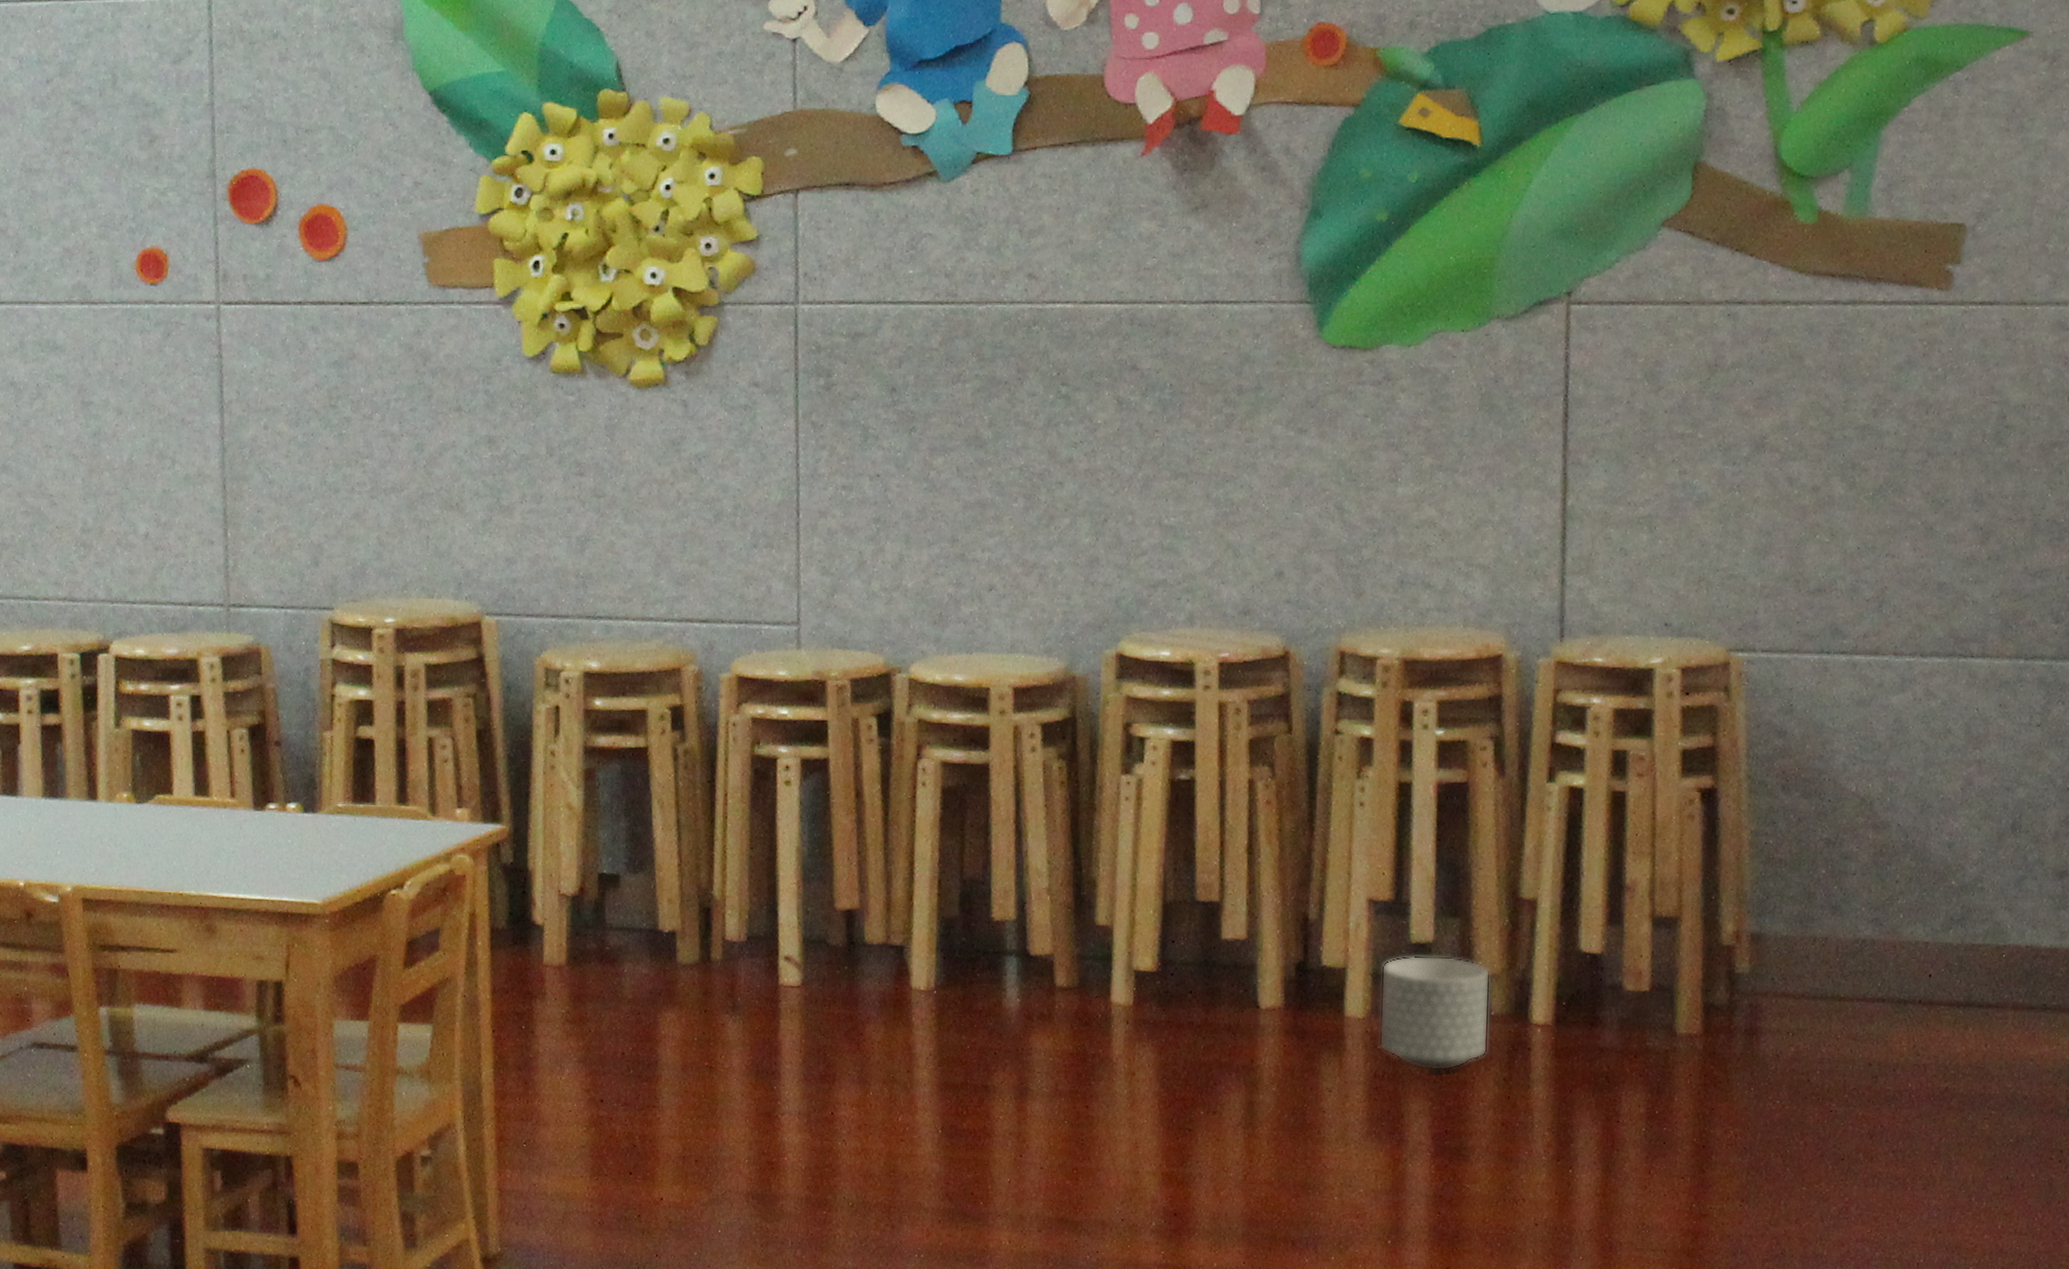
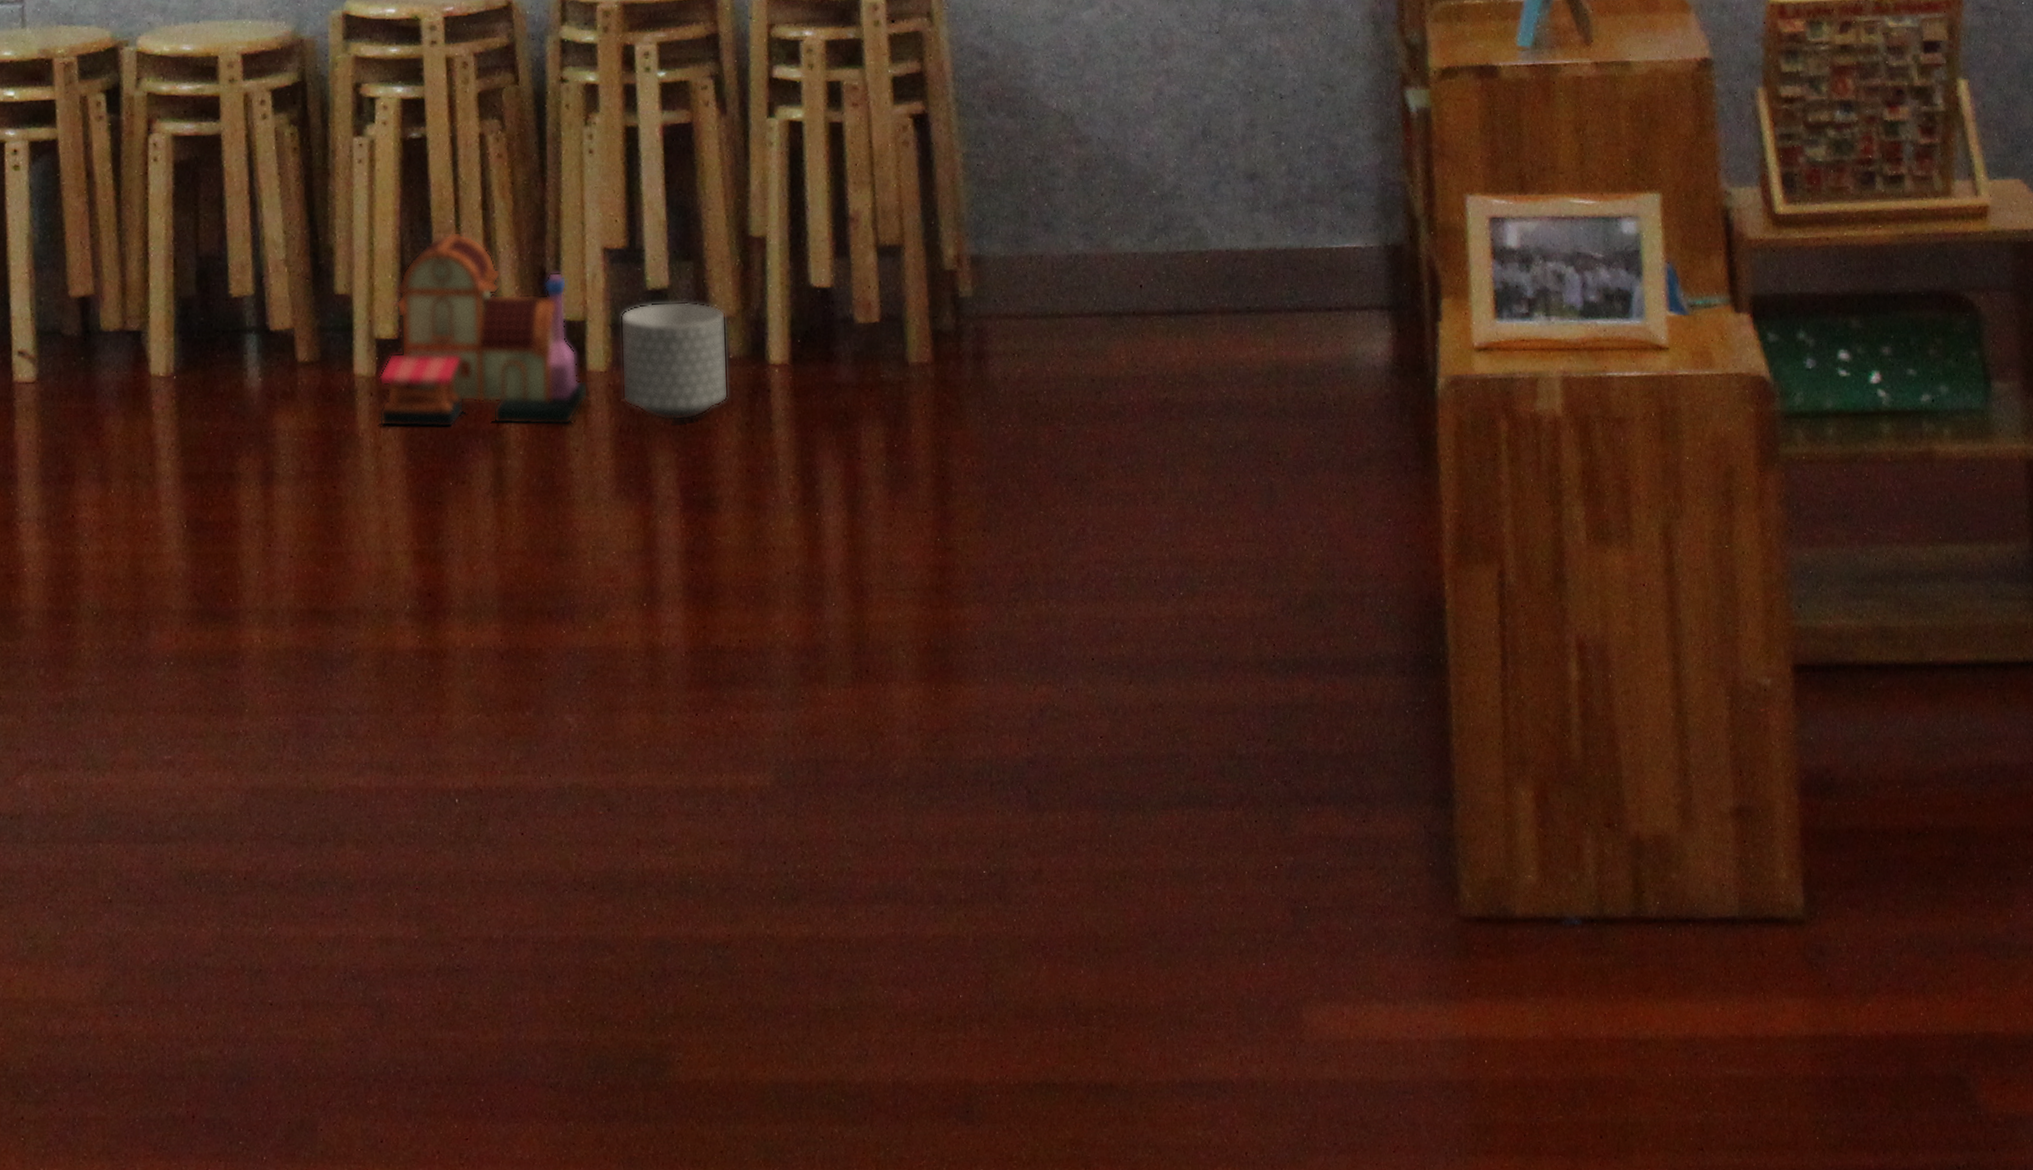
toy house: none [1134,873,1345,1067] -> present [379,231,589,429]

